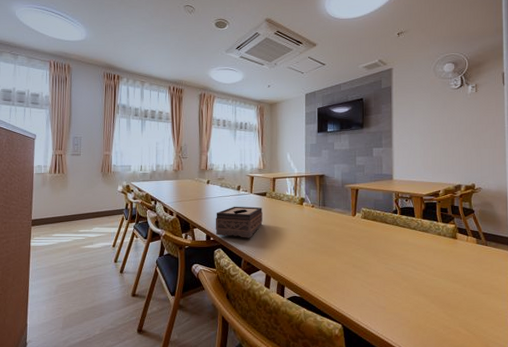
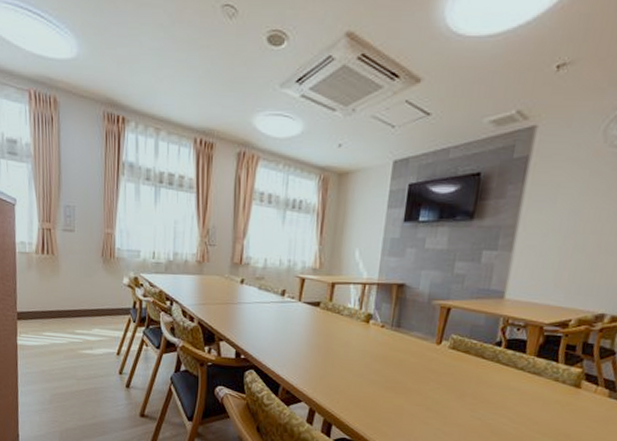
tissue box: present [215,206,263,238] -> none [248,316,313,360]

